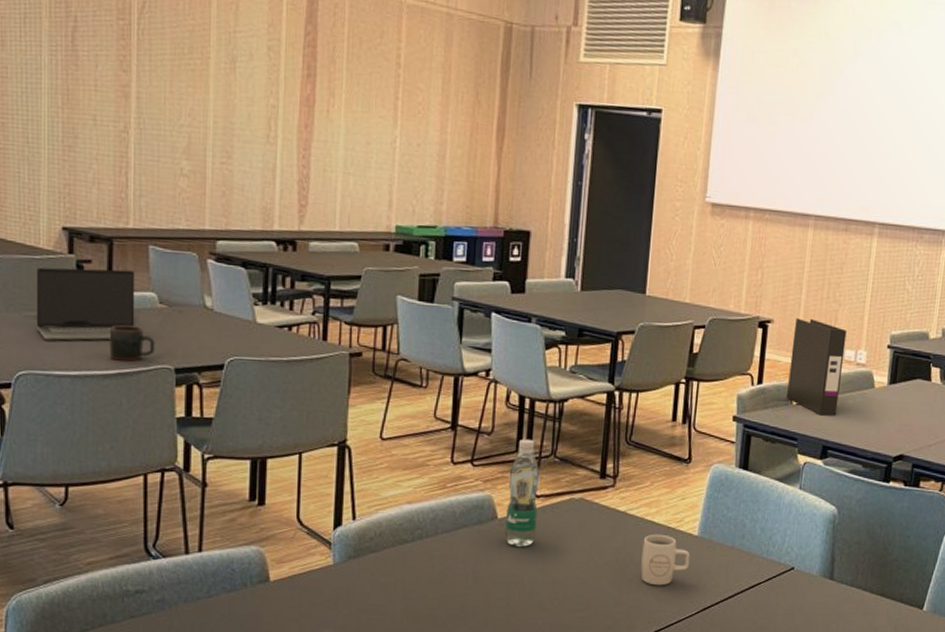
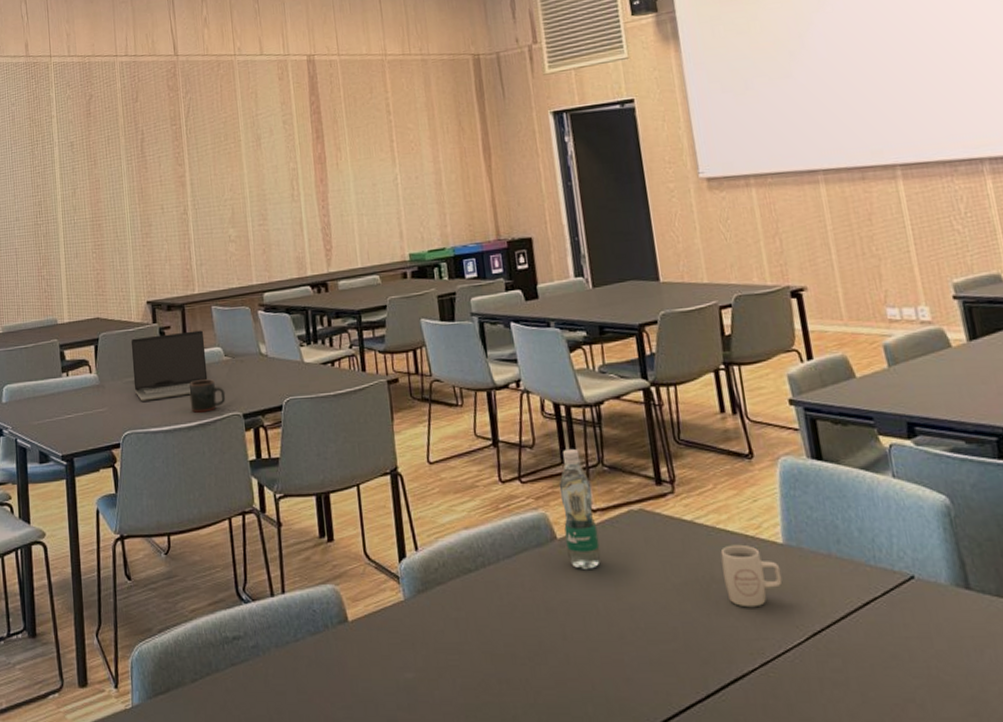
binder: present [785,318,847,416] -> none [832,279,913,387]

